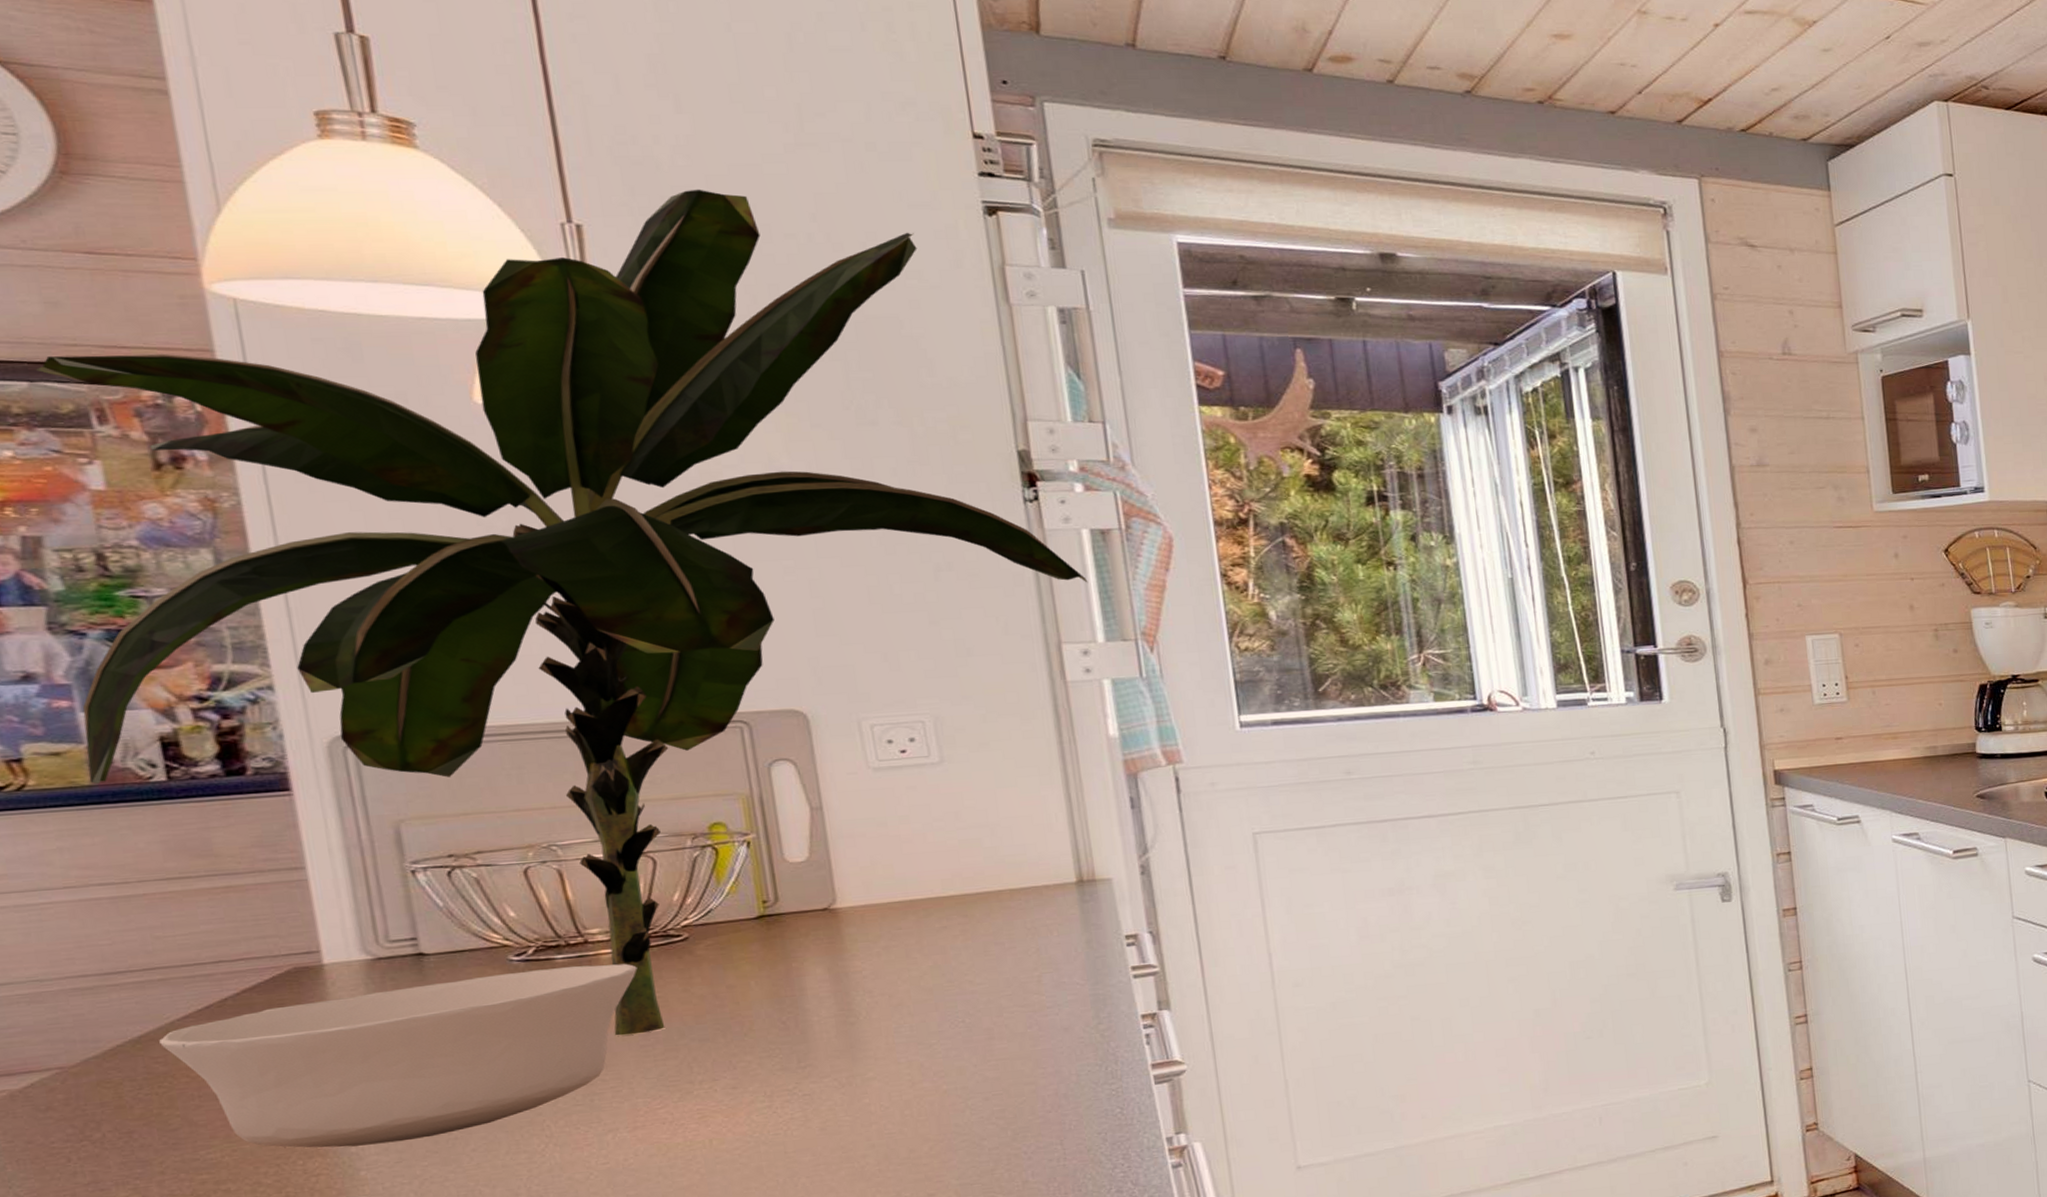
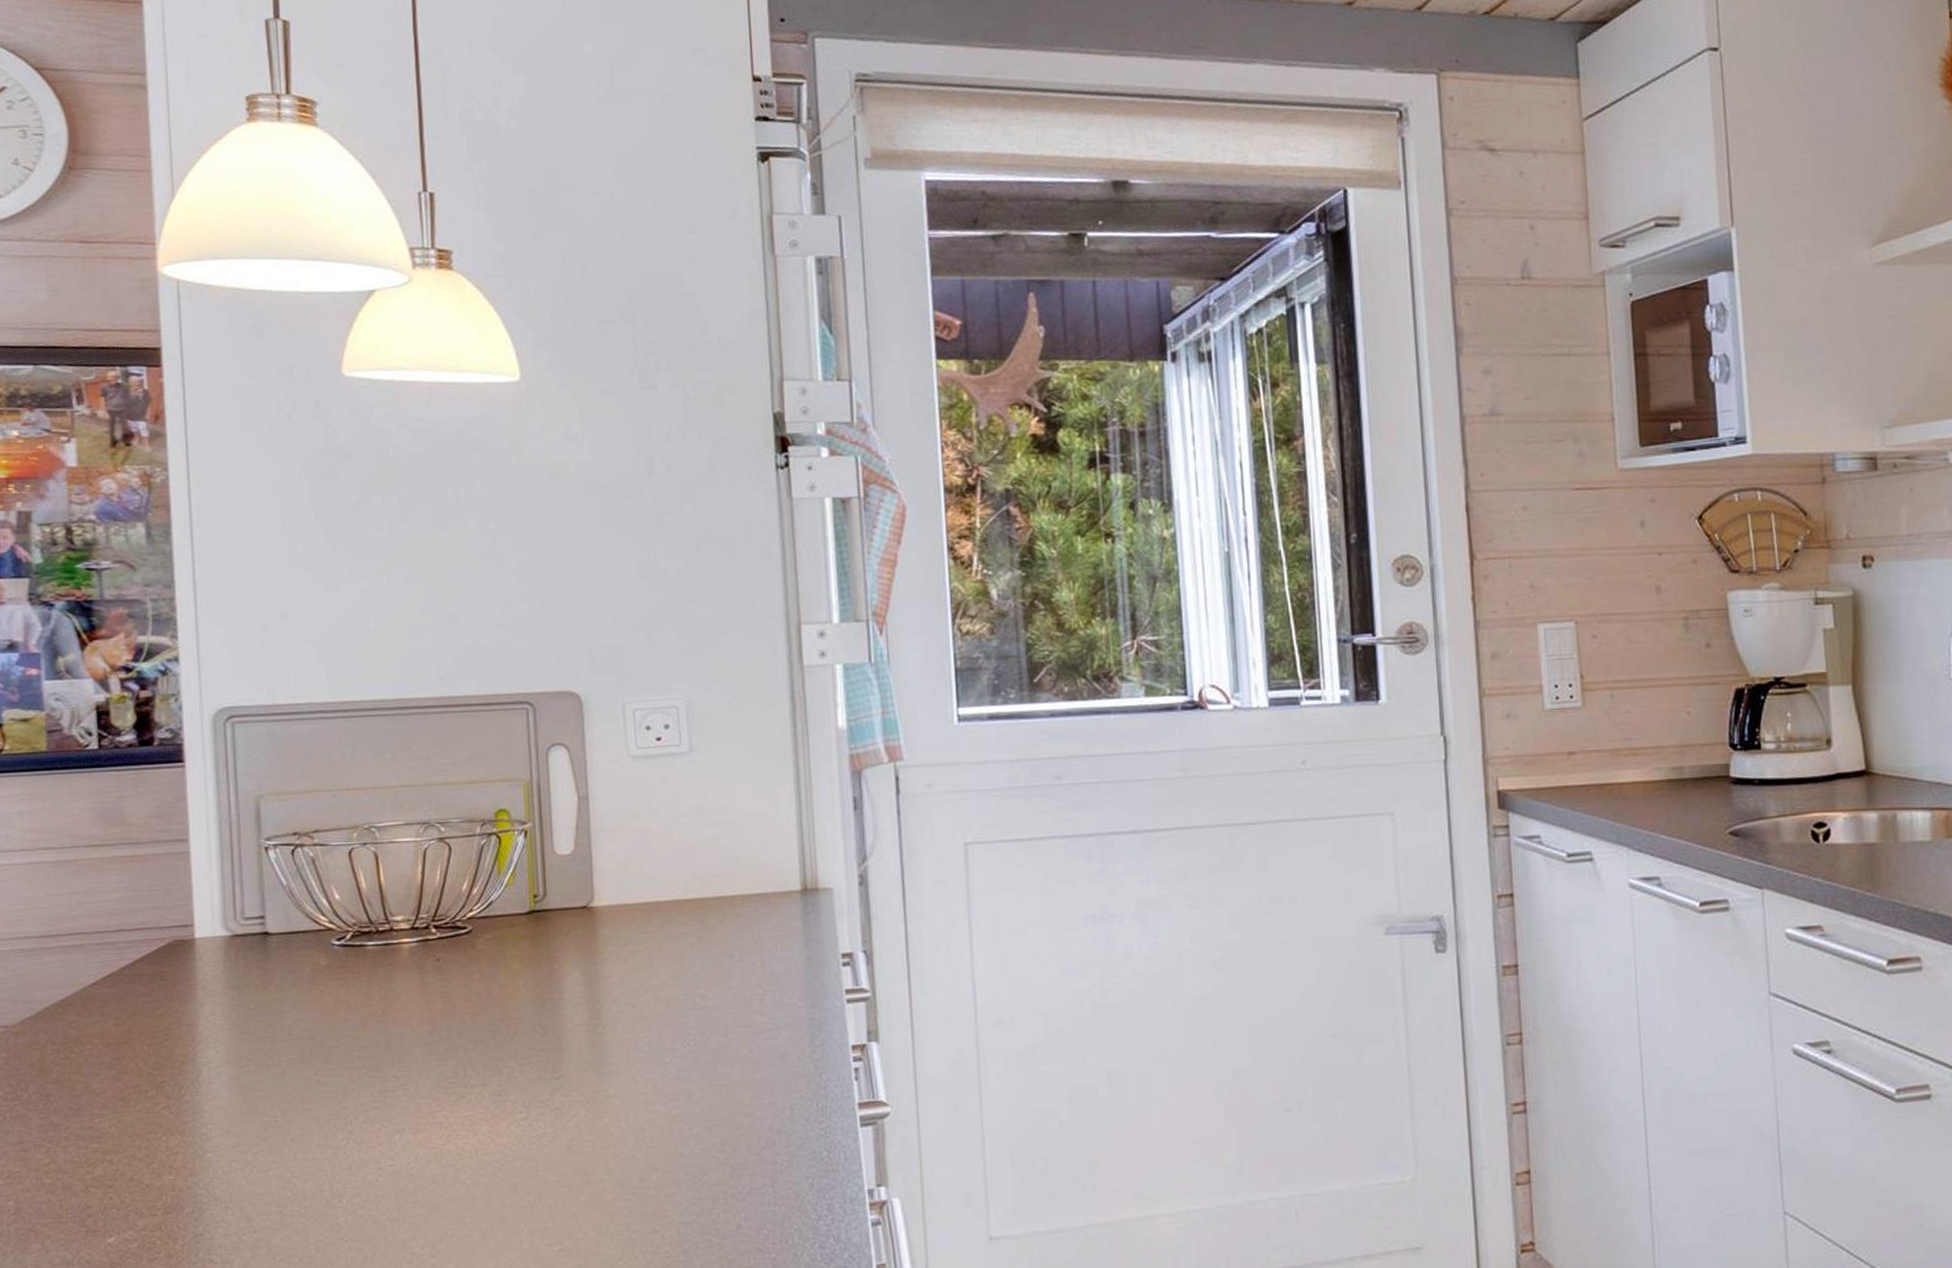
plant: present [35,189,1088,1036] -> none [38,150,828,1031]
bowl: present [159,963,637,1148] -> none [75,954,430,1127]

